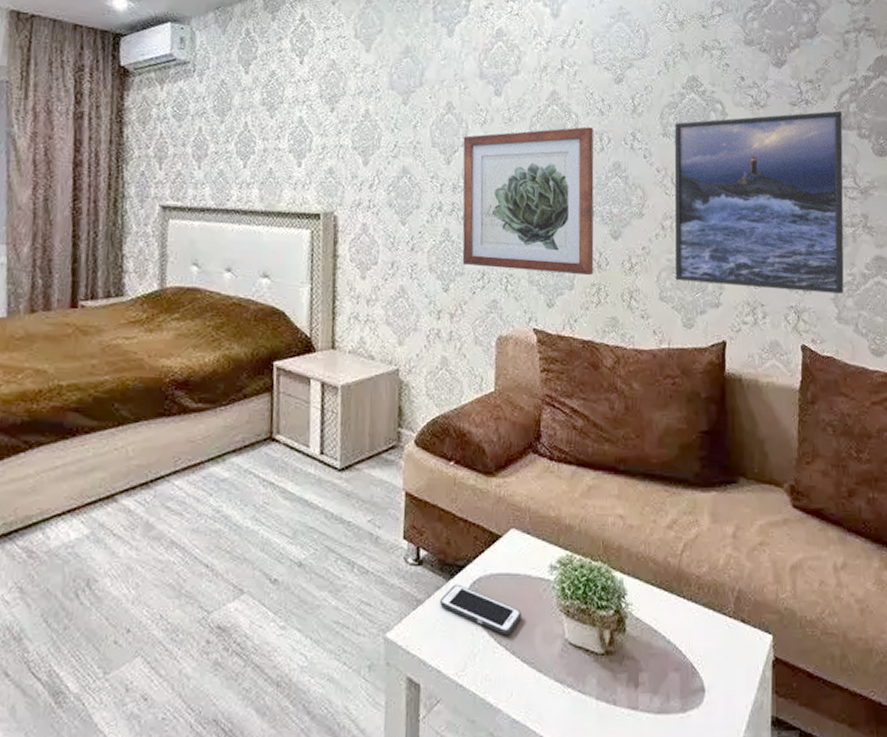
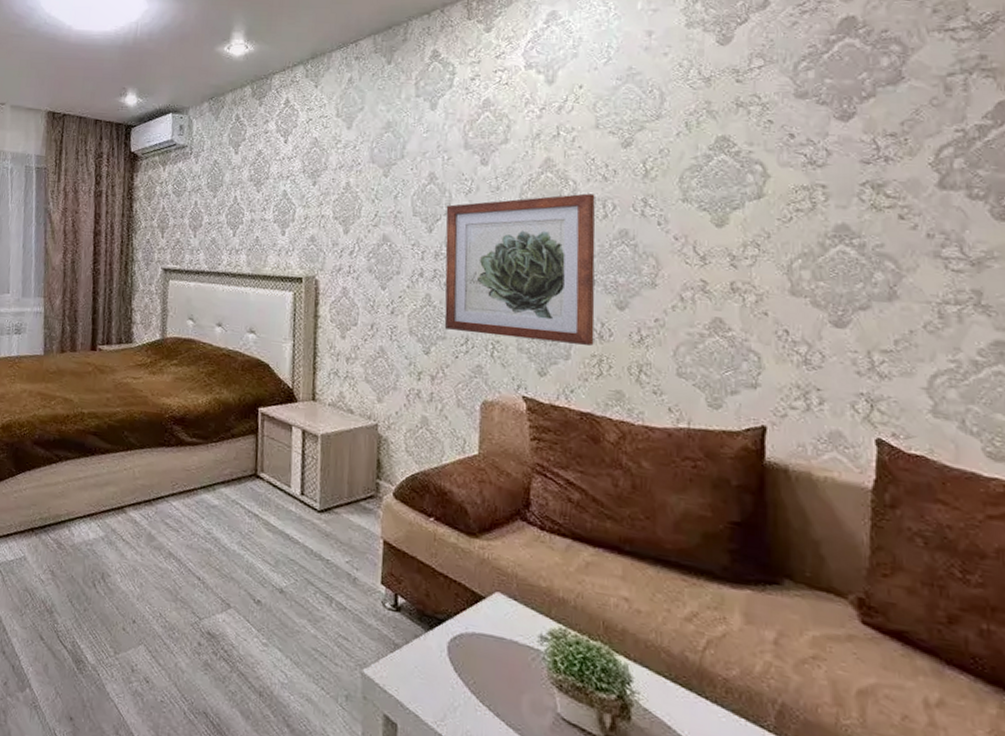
cell phone: present [440,584,521,636] -> none [418,635,507,697]
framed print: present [674,110,844,294] -> none [697,167,943,383]

